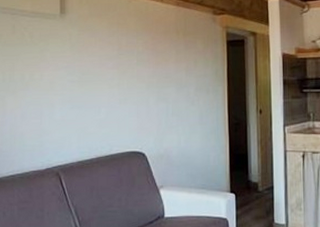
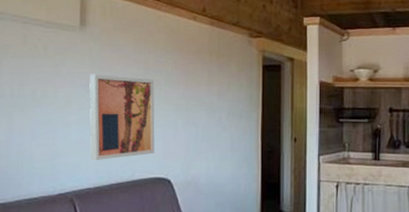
wall art: none [70,57,129,137] -> present [89,74,155,160]

